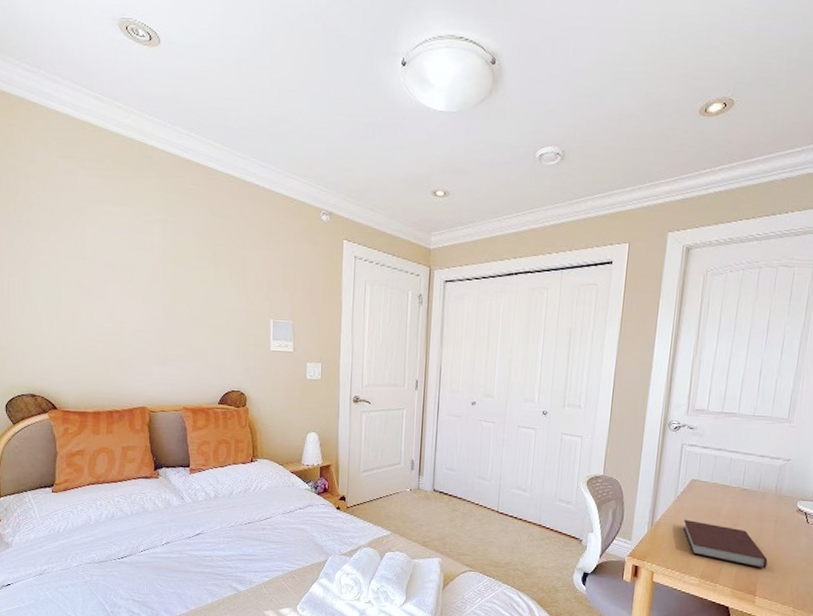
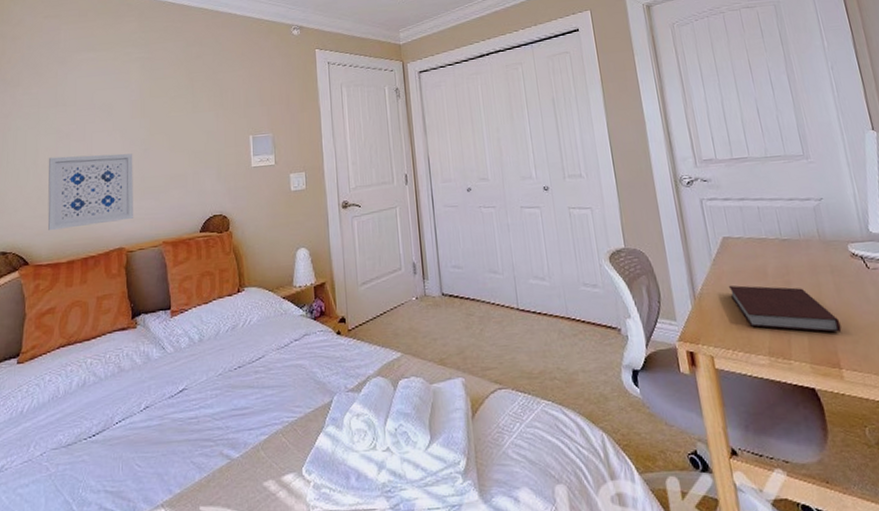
wall art: none [70,310,155,383] -> present [47,153,133,231]

